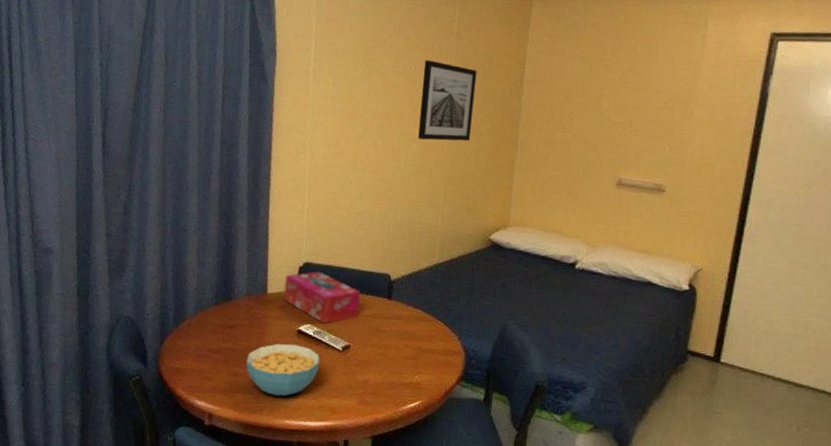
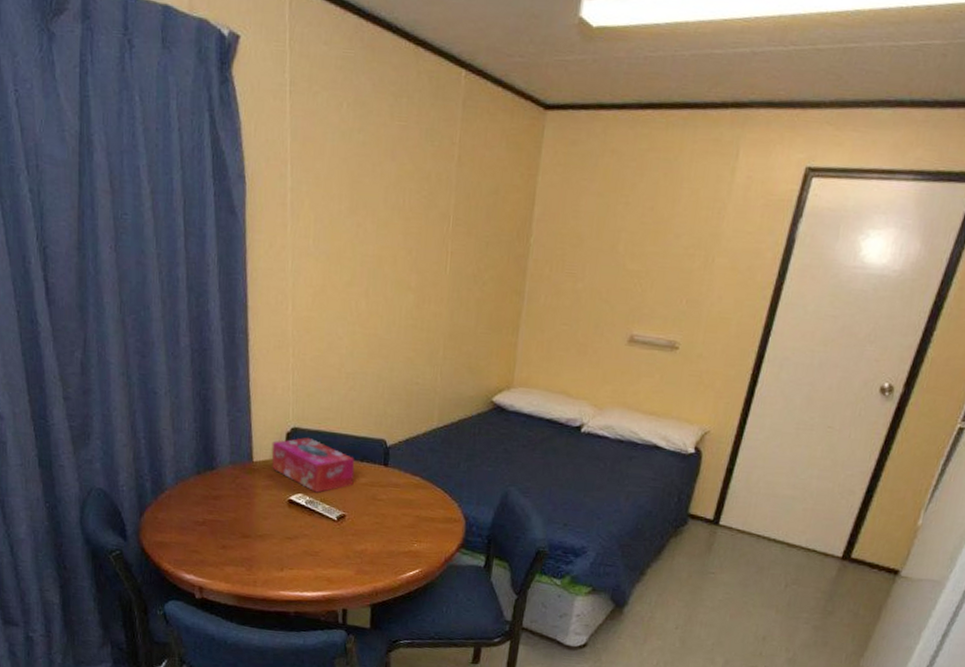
cereal bowl: present [246,343,320,396] -> none [234,514,314,568]
wall art: present [418,60,477,142] -> none [414,192,481,291]

